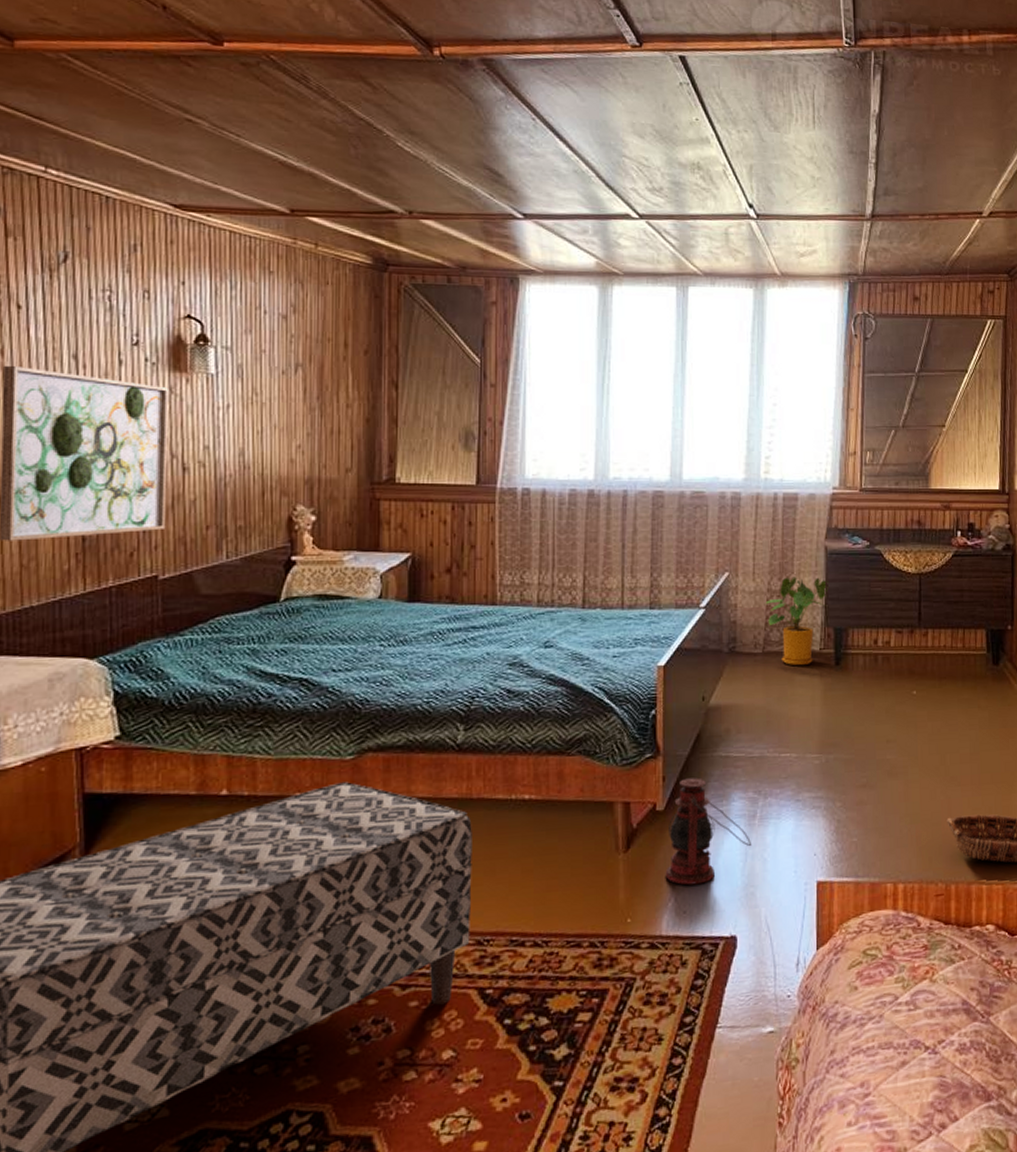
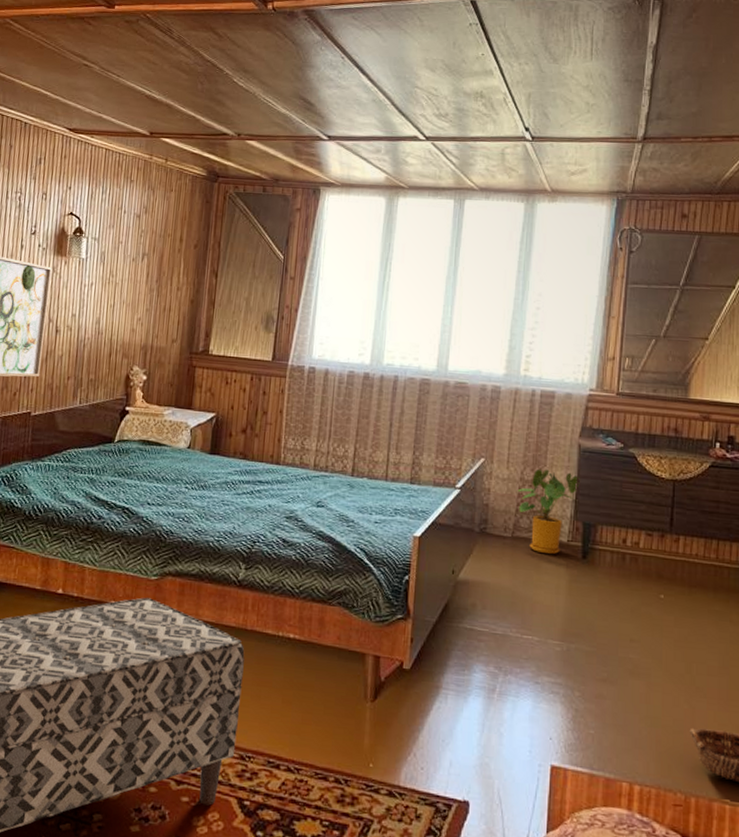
lantern: present [665,778,752,886] -> none [407,643,490,746]

